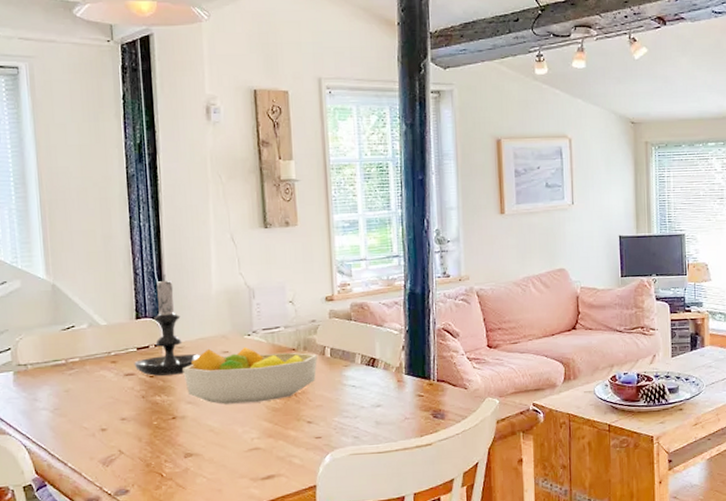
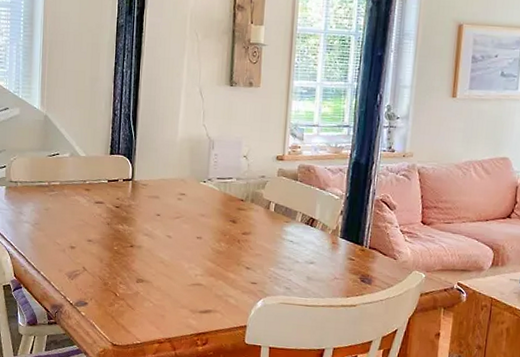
candle holder: present [134,274,201,376] -> none [104,118,161,209]
fruit bowl: present [183,346,317,404] -> none [144,189,262,244]

